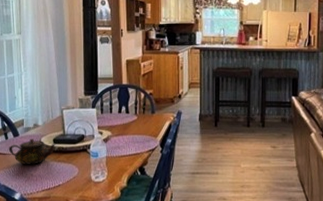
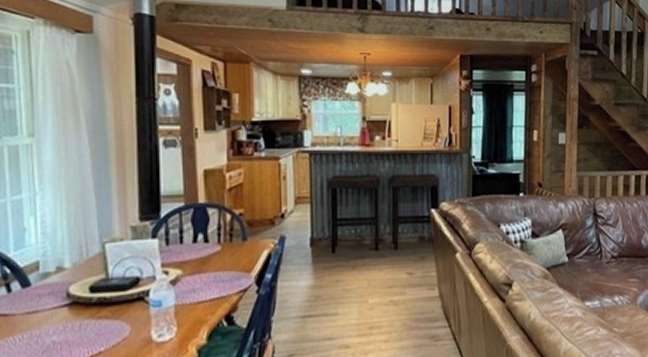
teapot: present [8,138,56,165] -> none [12,288,94,328]

